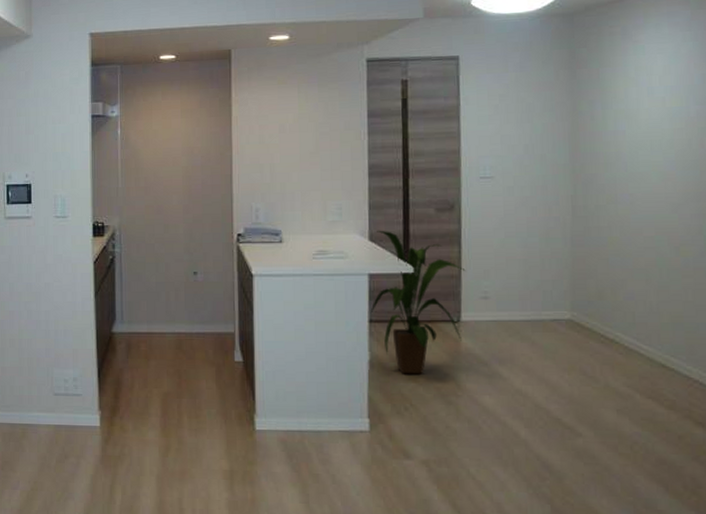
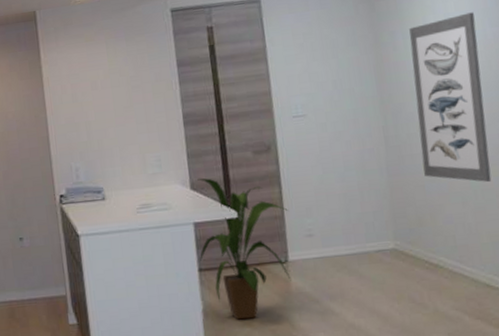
wall art: none [608,88,680,261] -> present [409,12,492,182]

